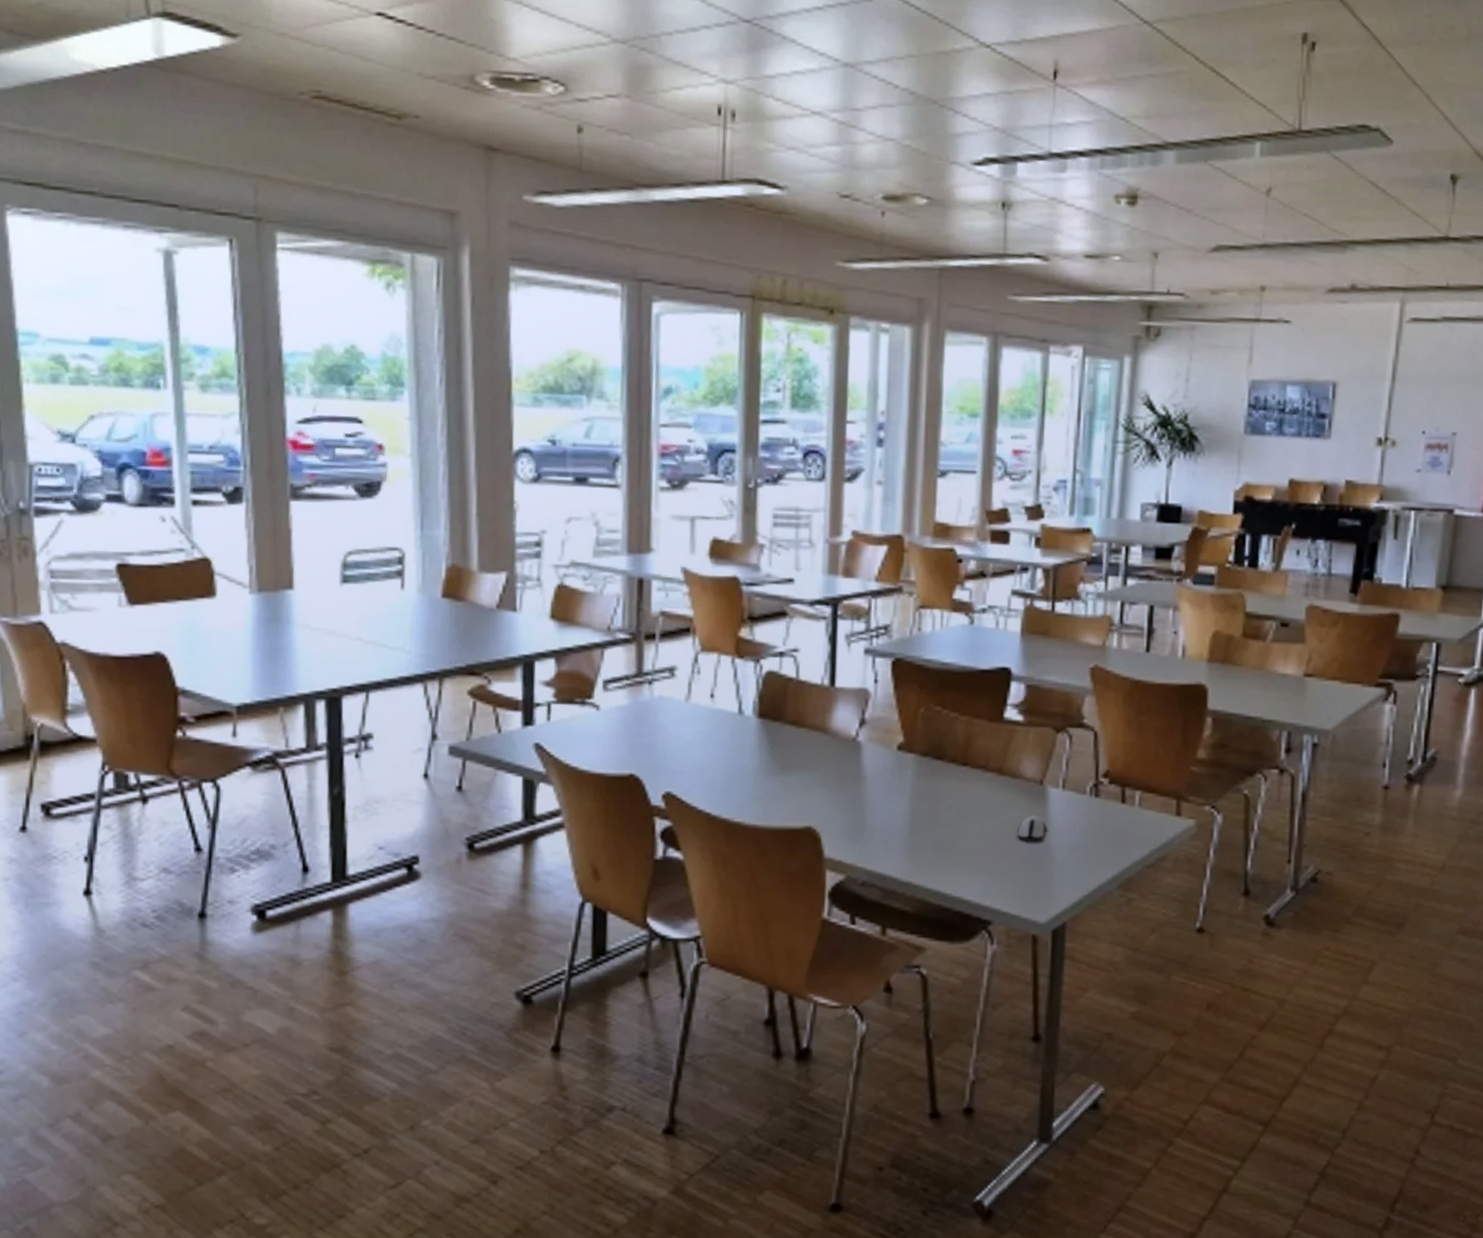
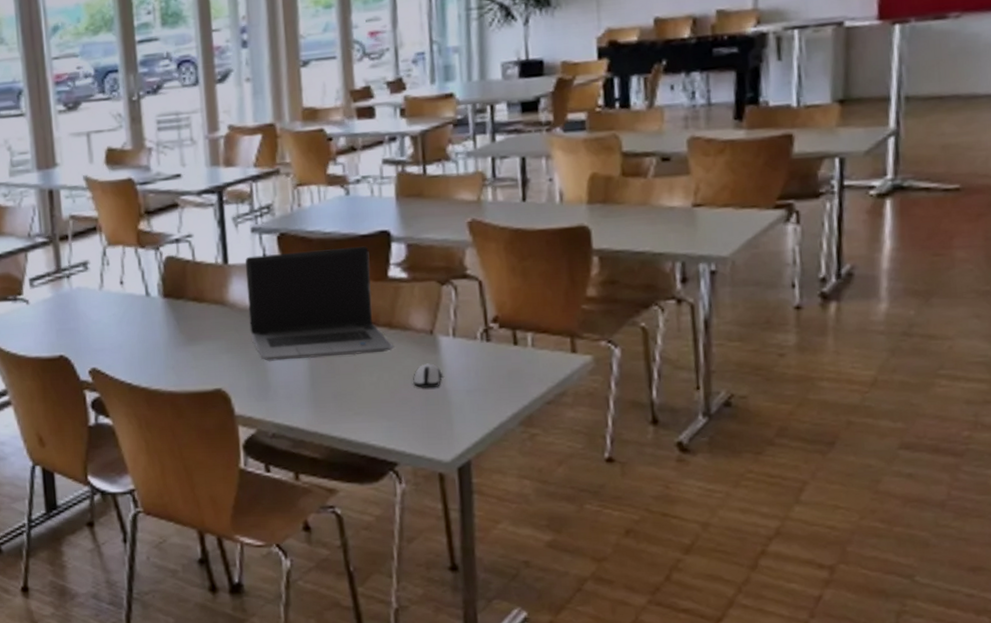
laptop computer: none [851,680,1002,801] -> present [245,246,395,361]

